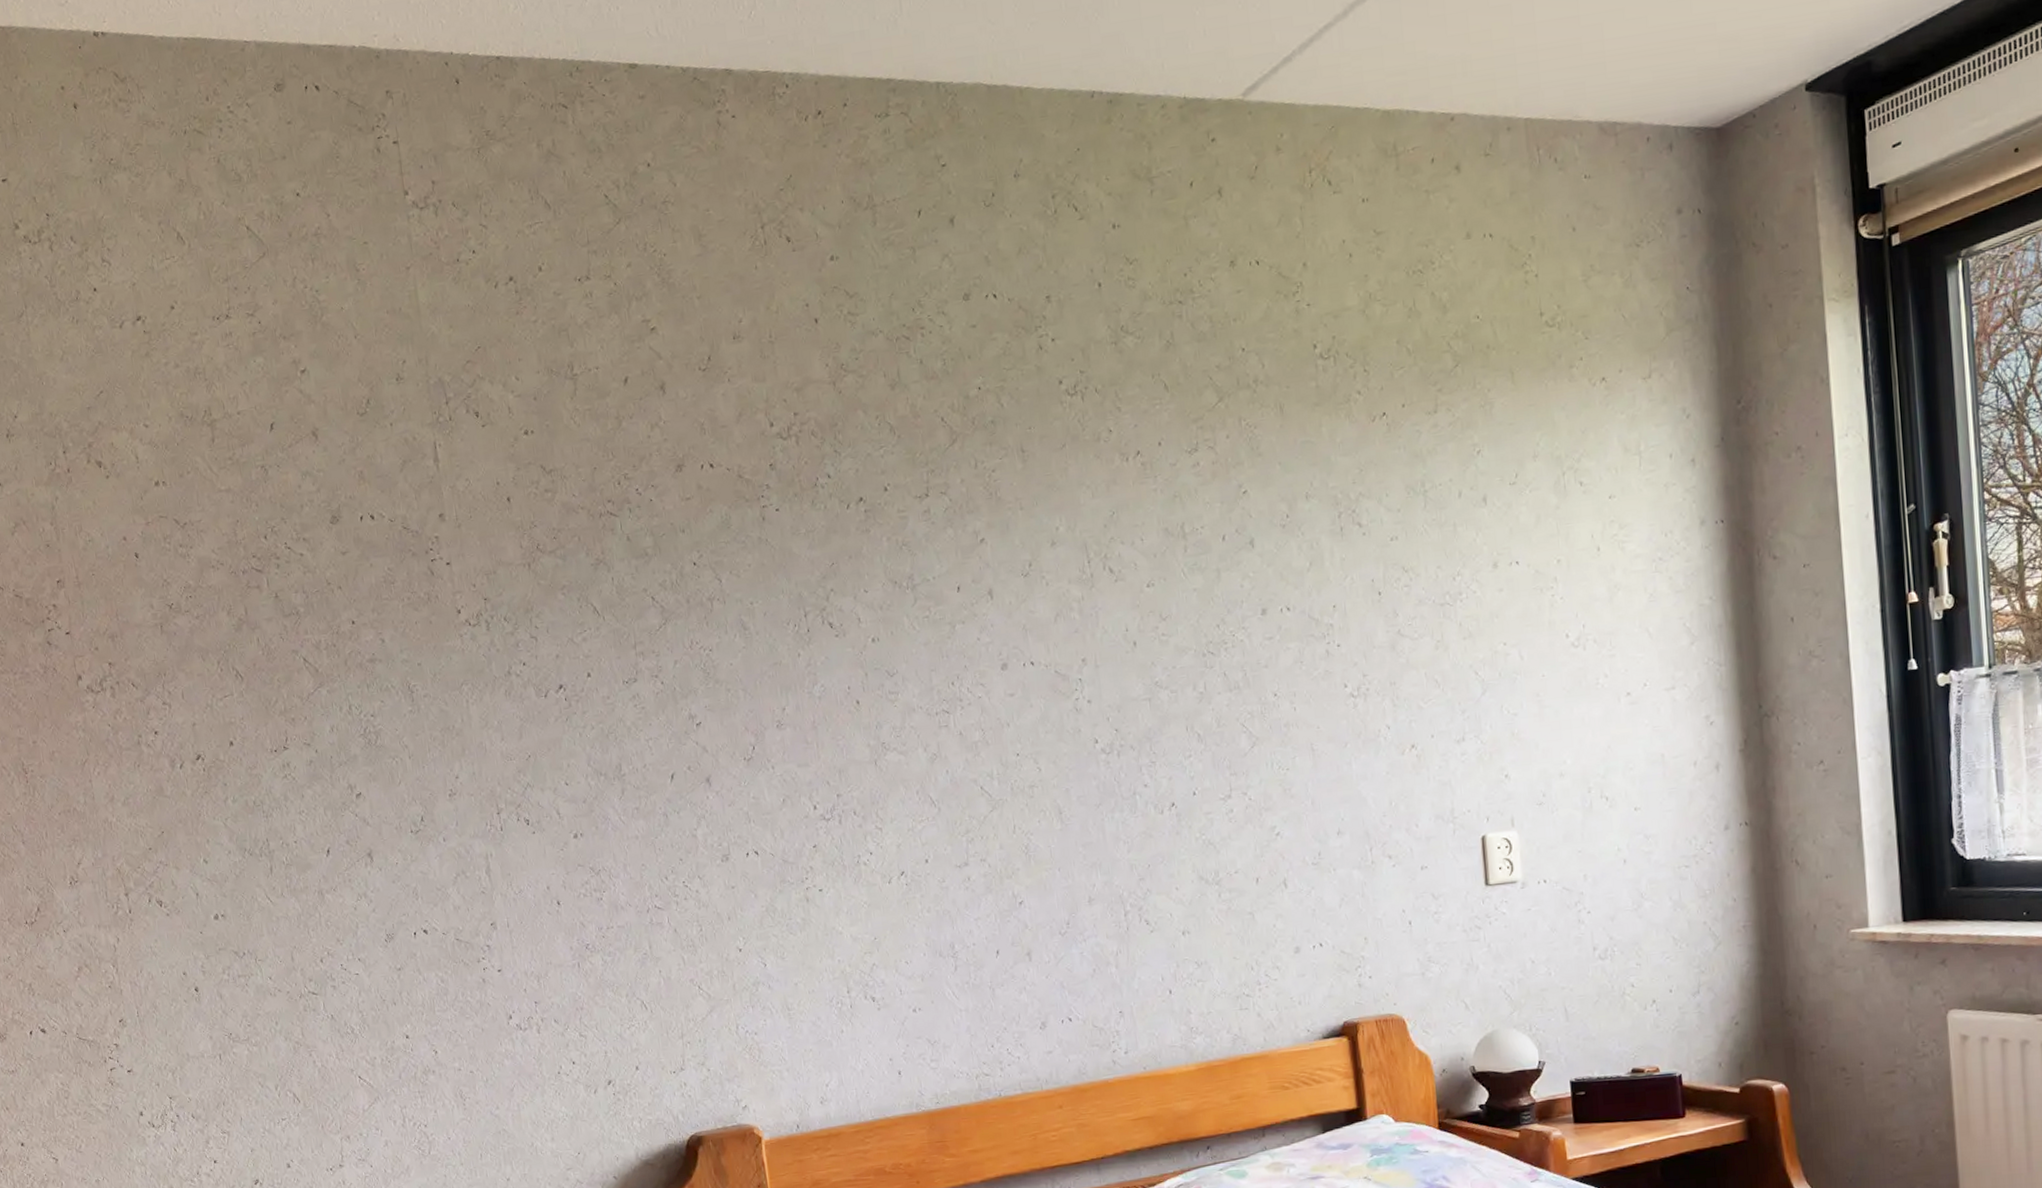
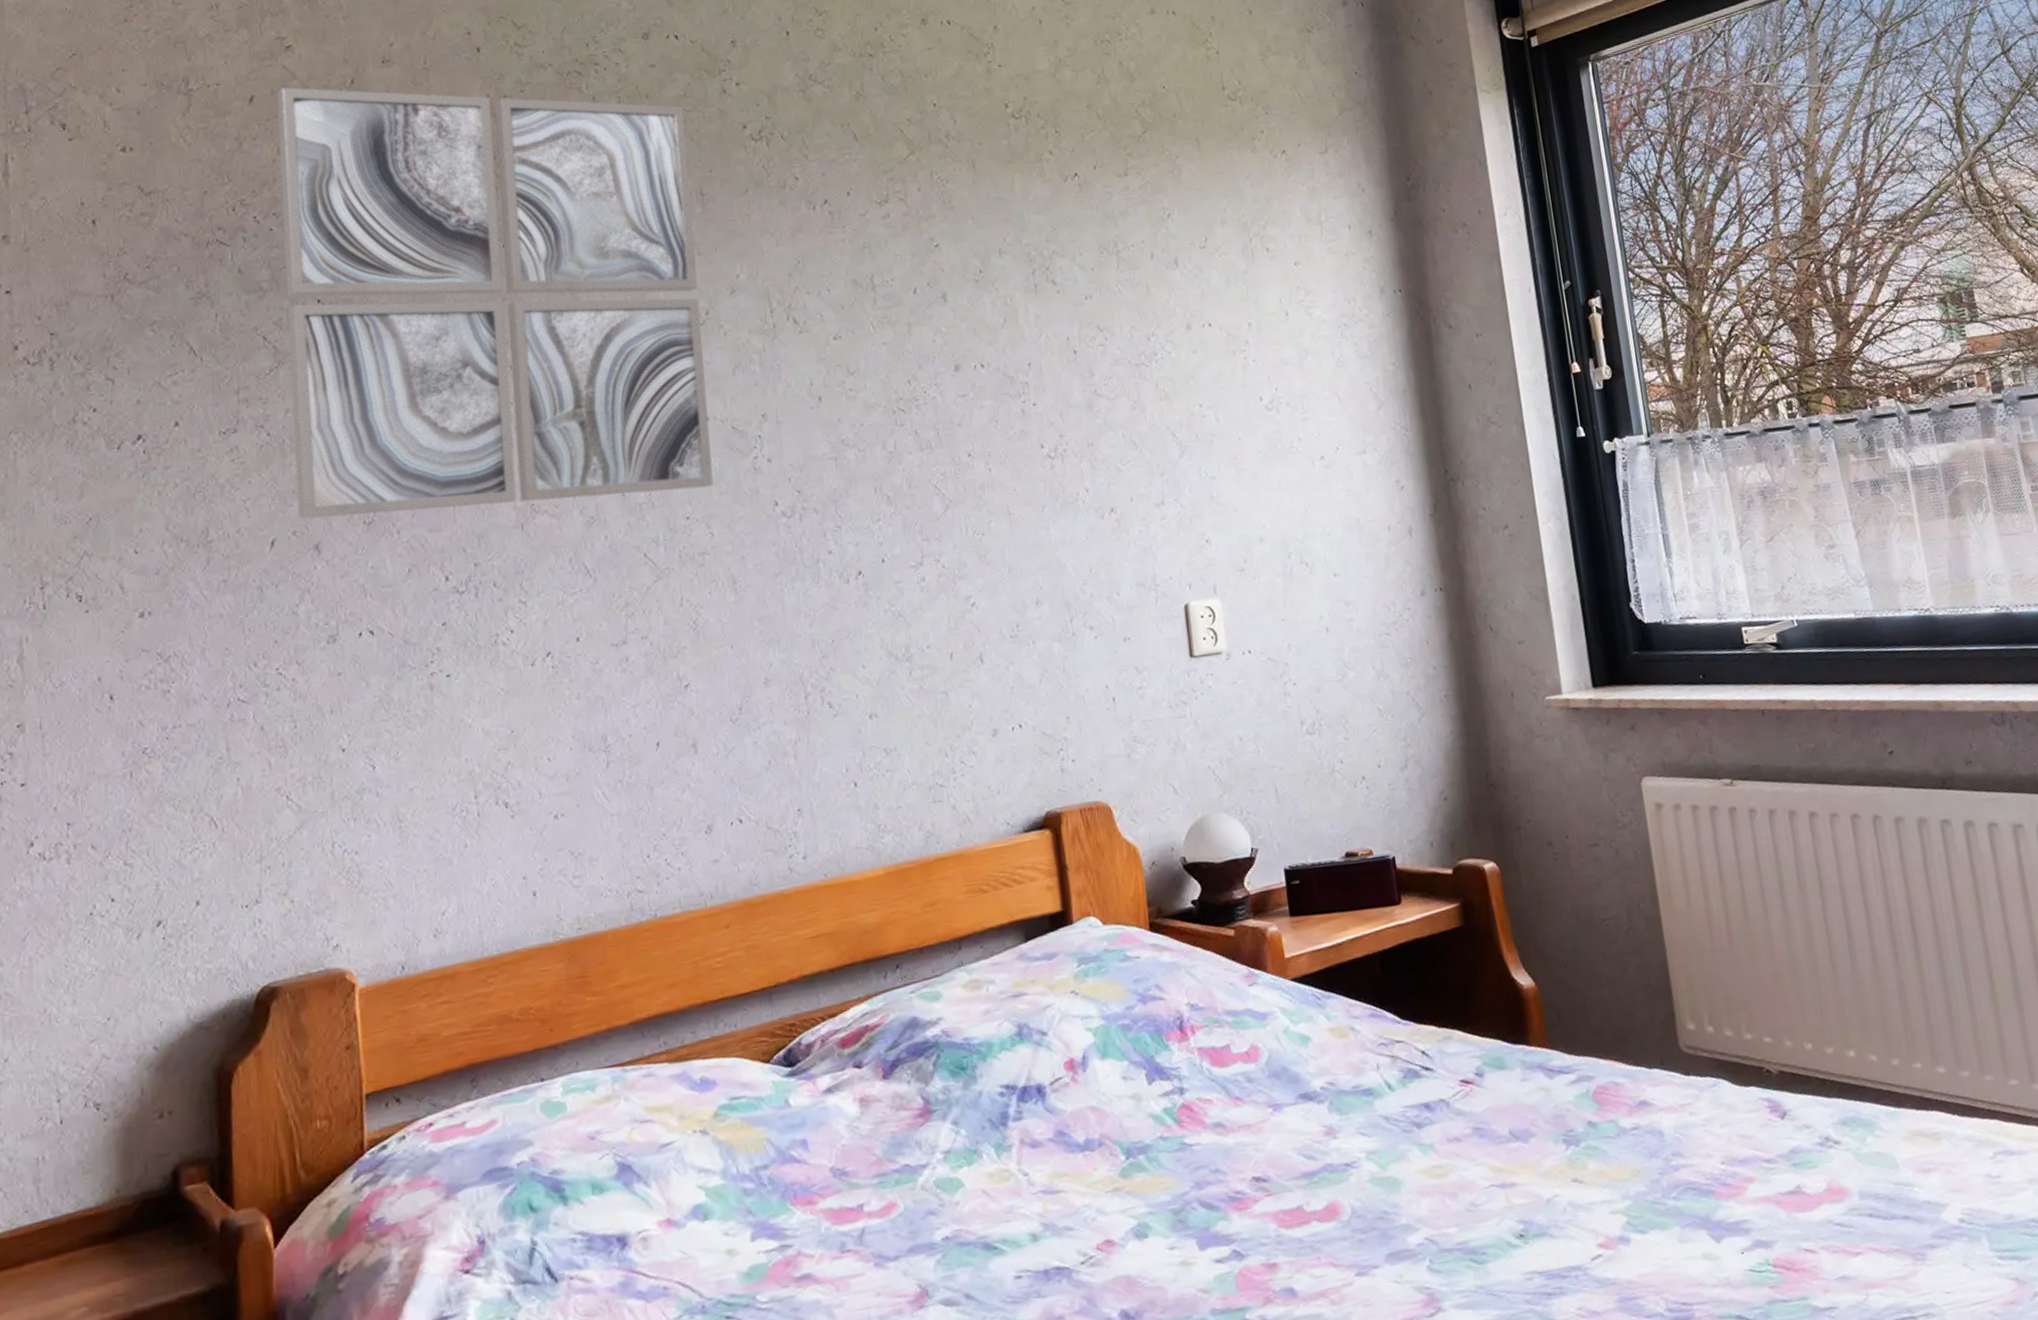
wall art: none [646,365,1040,757] -> present [277,87,713,520]

